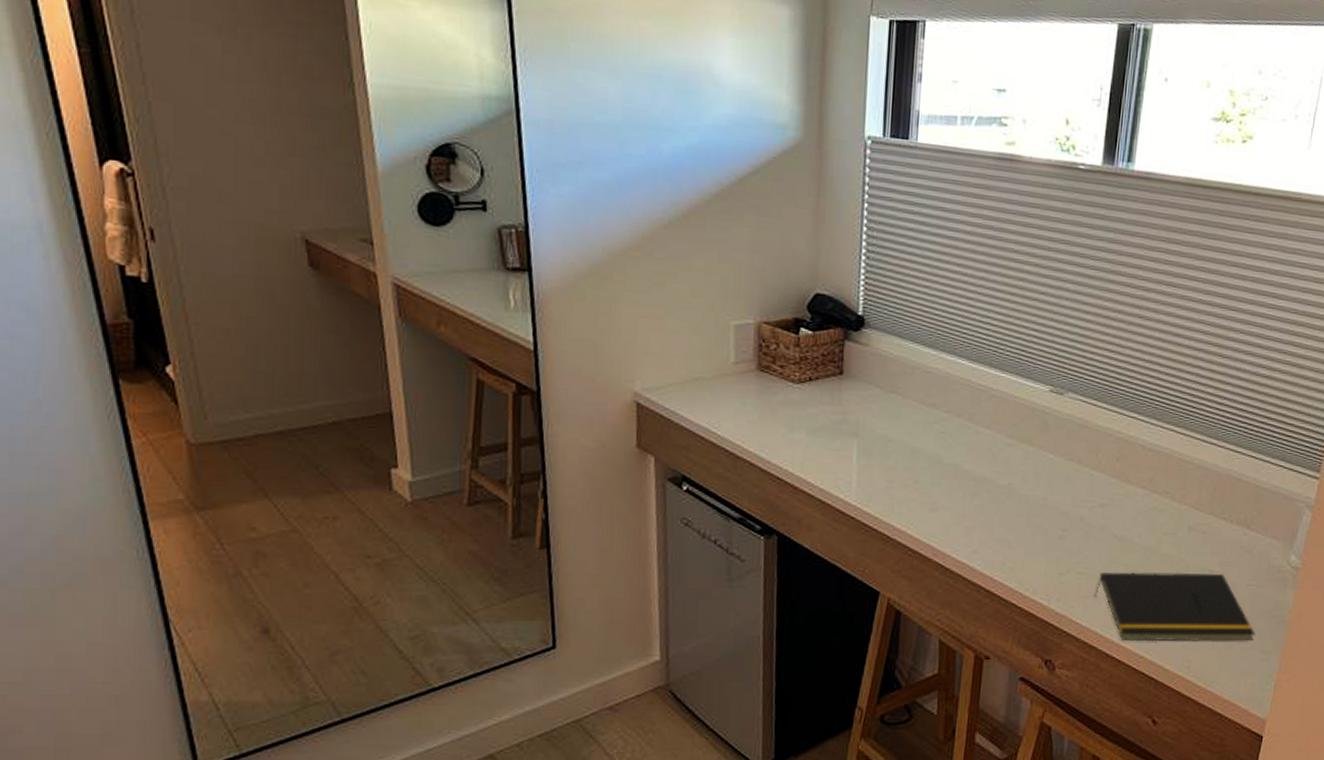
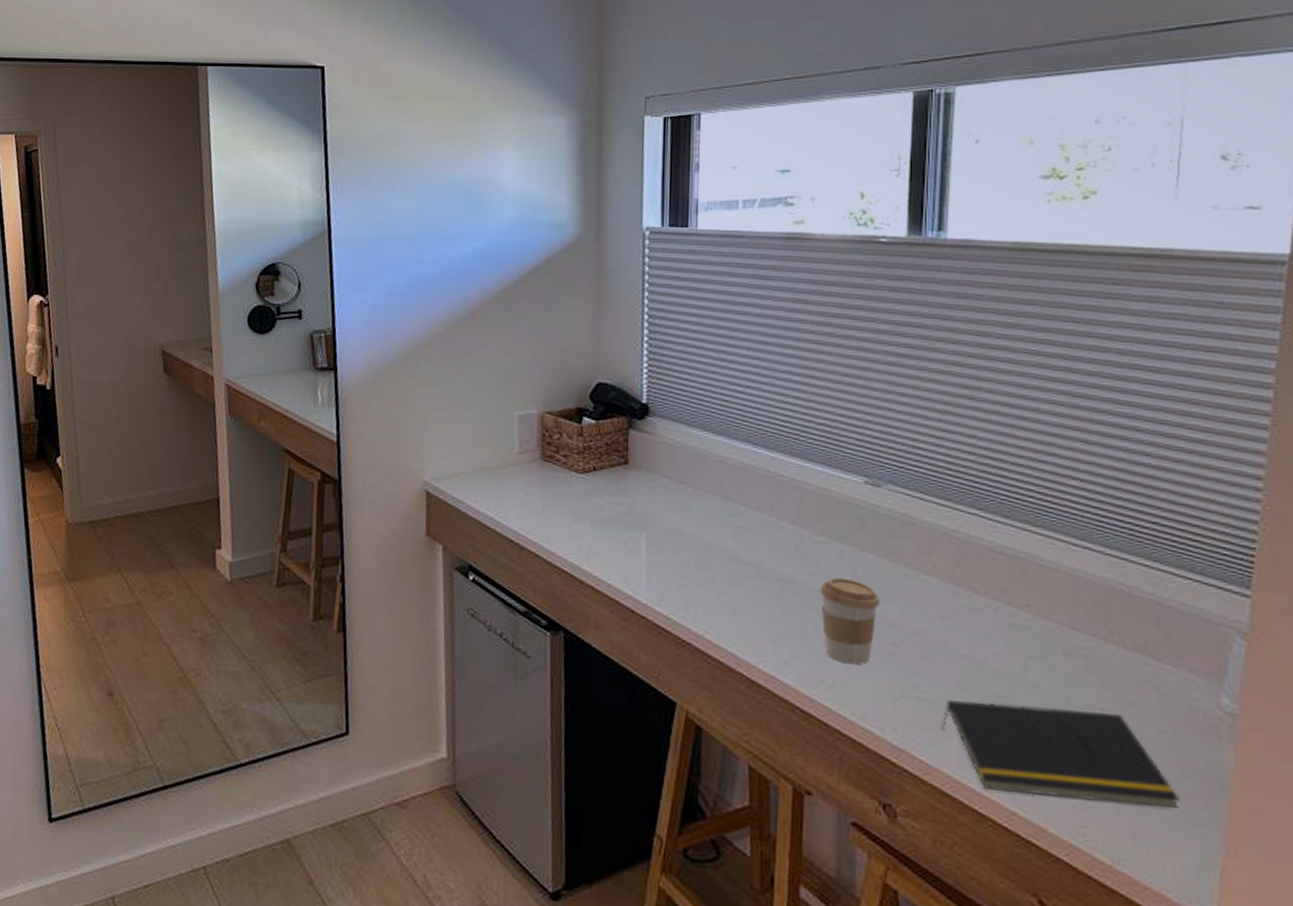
coffee cup: none [1007,475,1055,548] -> present [821,577,879,664]

